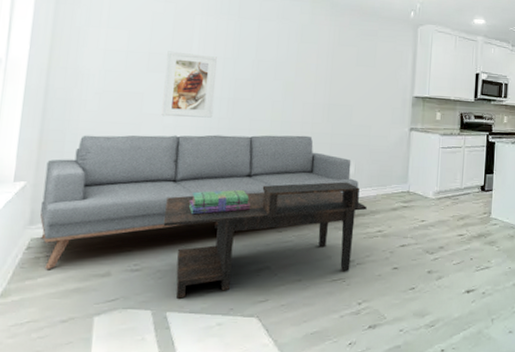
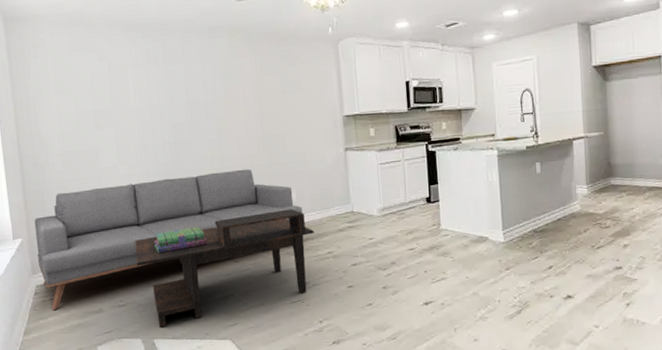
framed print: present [161,51,217,118] -> none [110,105,159,168]

